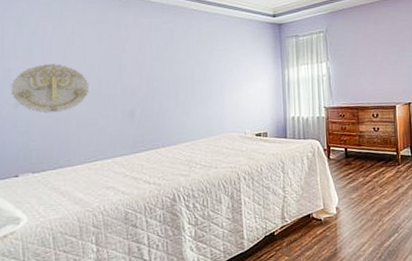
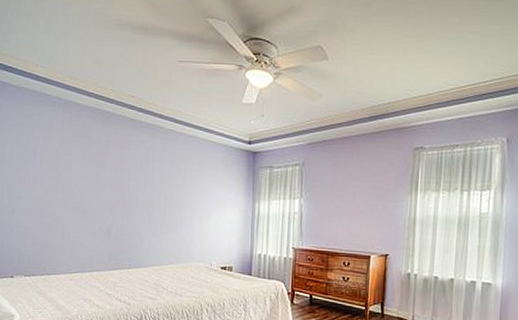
wall decoration: present [11,64,90,113] -> none [9,174,73,222]

